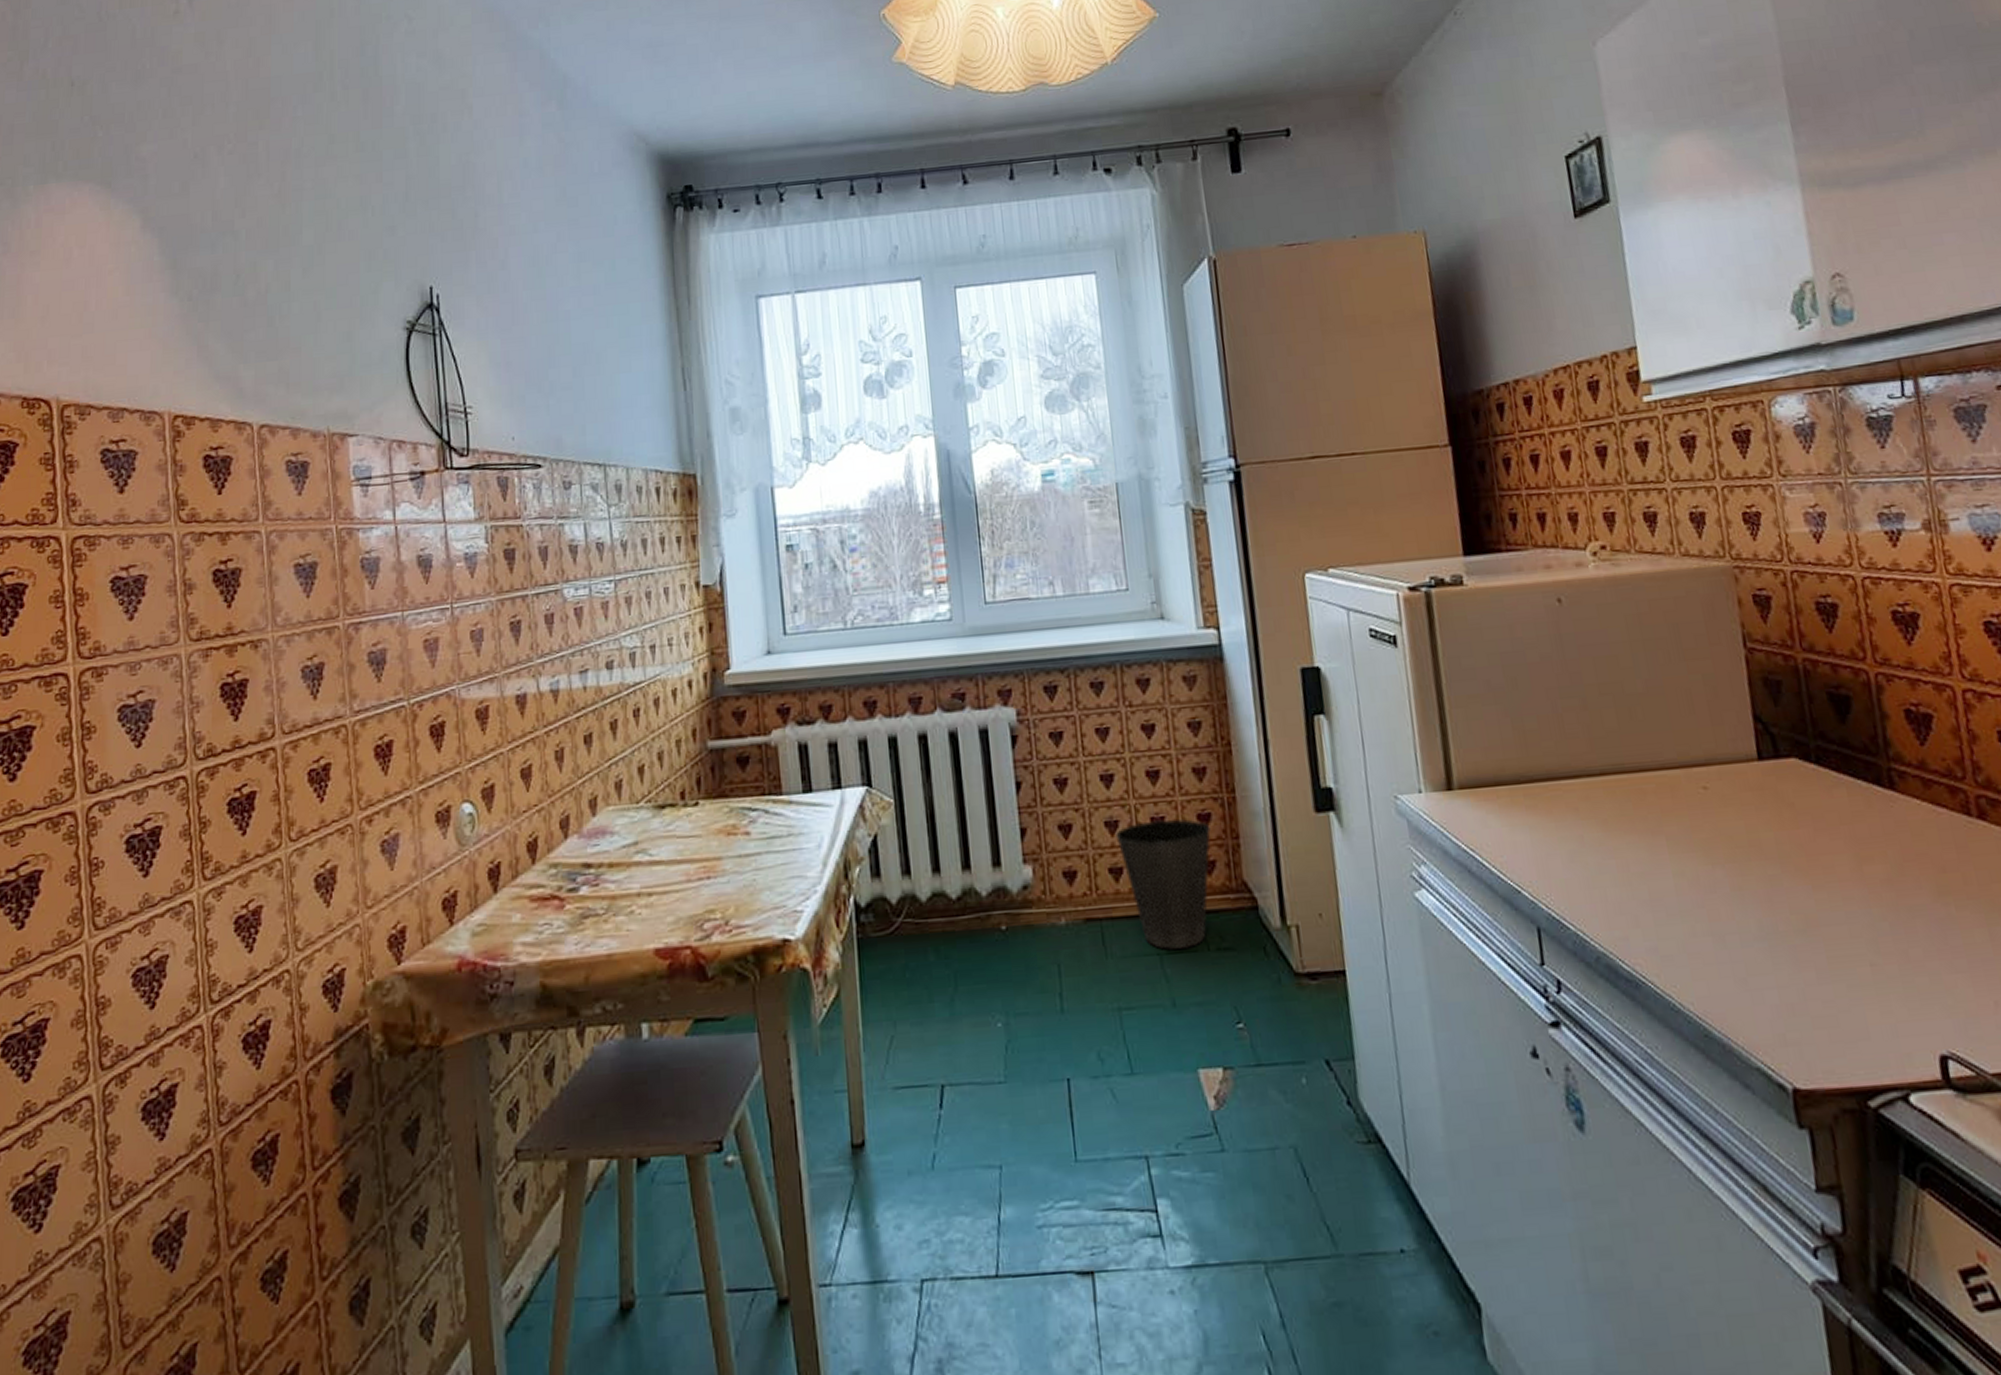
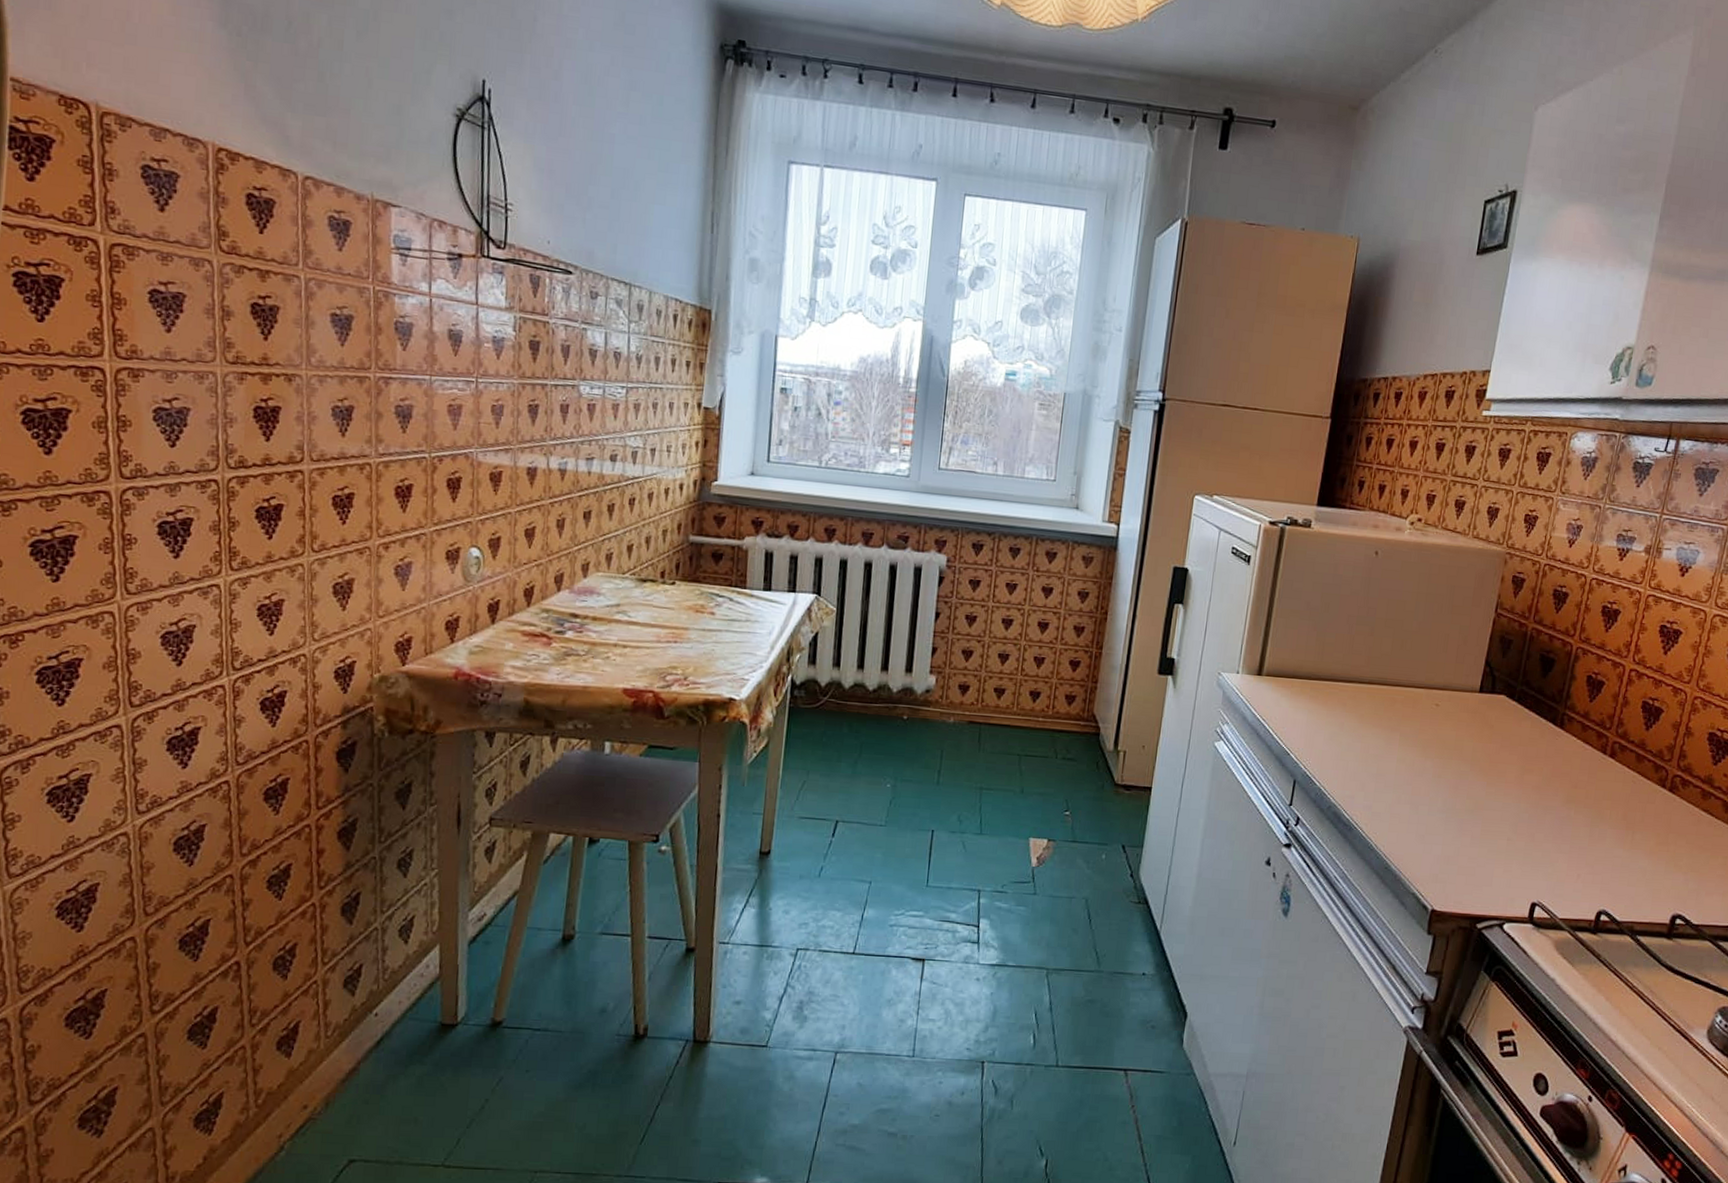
waste basket: present [1115,819,1211,950] -> none [1005,659,1078,754]

